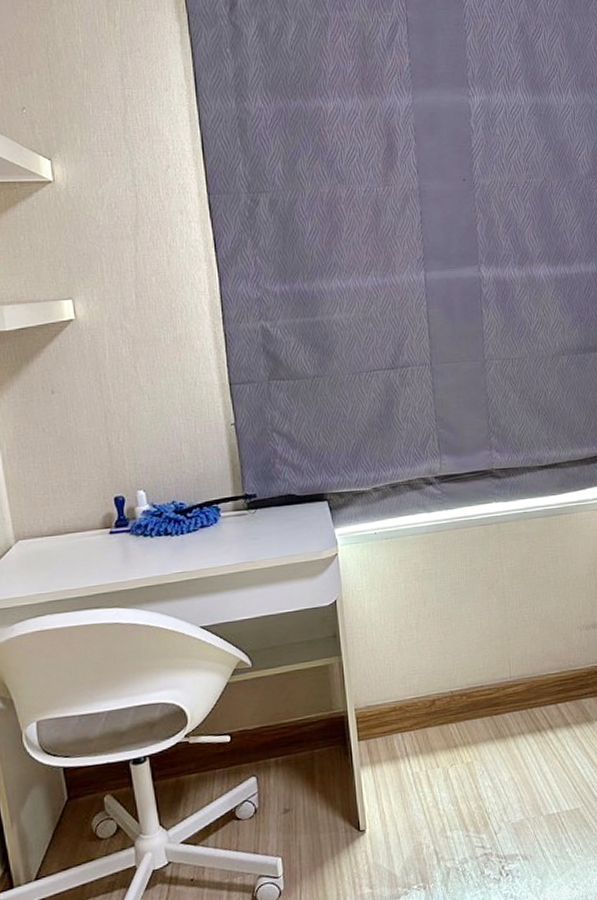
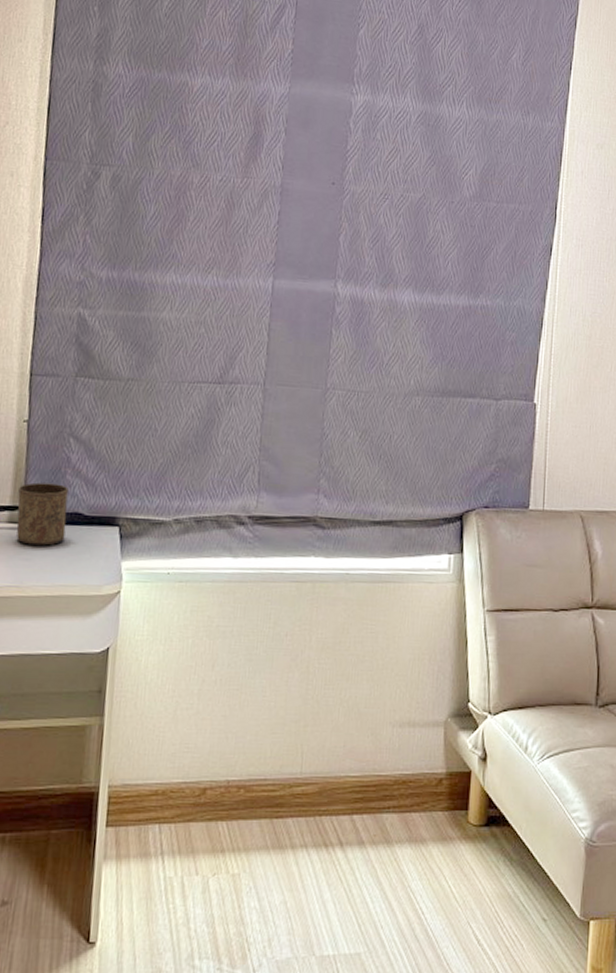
cup: none [237,473,284,527] -> present [16,482,69,546]

